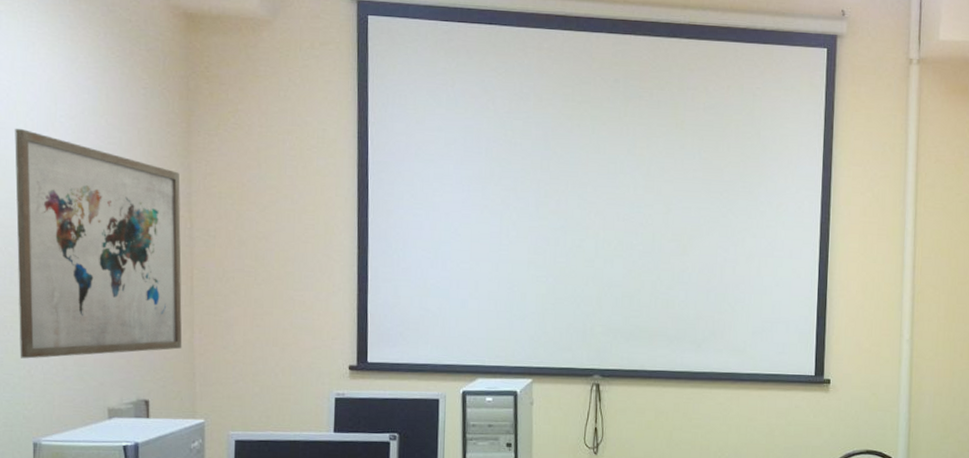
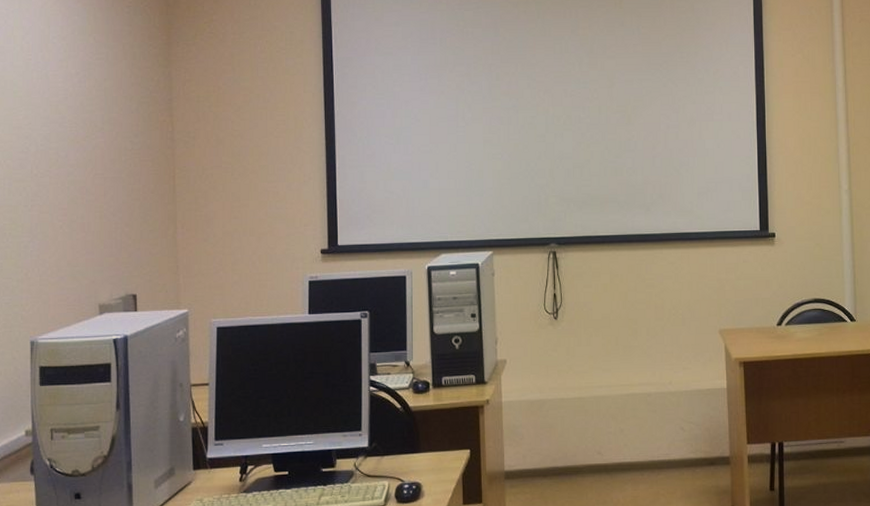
wall art: present [15,128,182,359] -> none [12,51,166,263]

